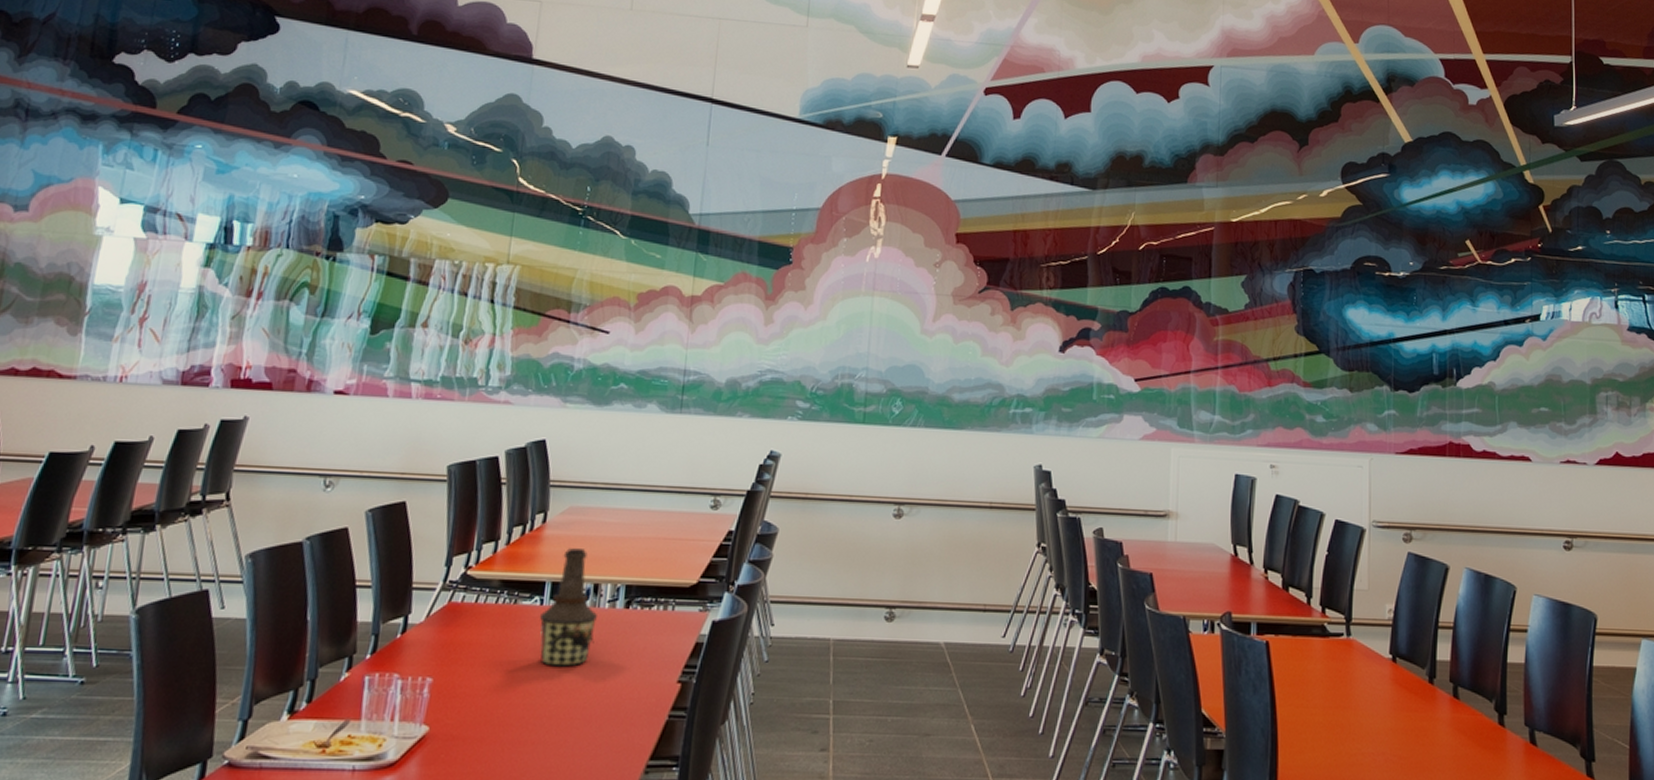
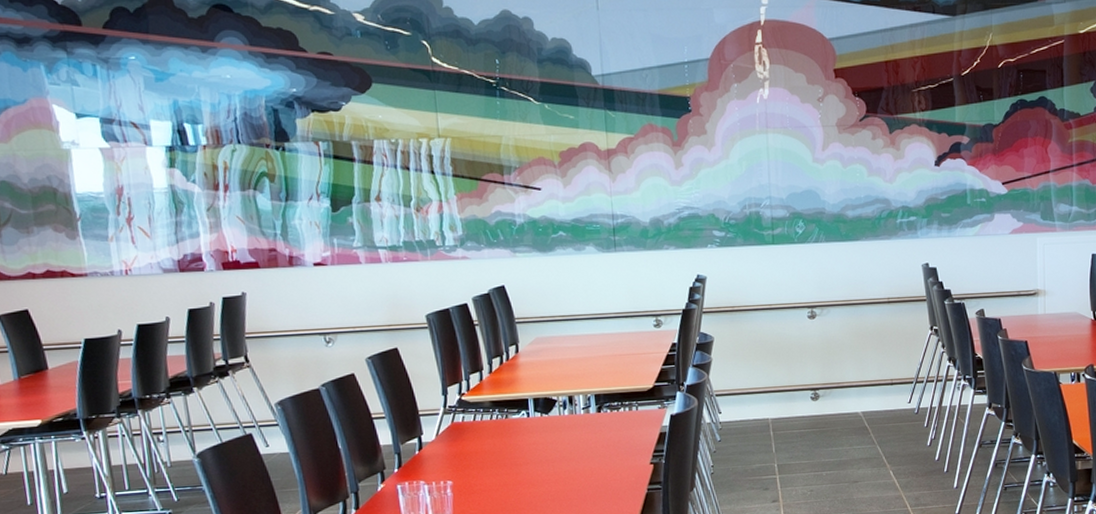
bottle: present [539,548,599,667] -> none [528,370,577,463]

